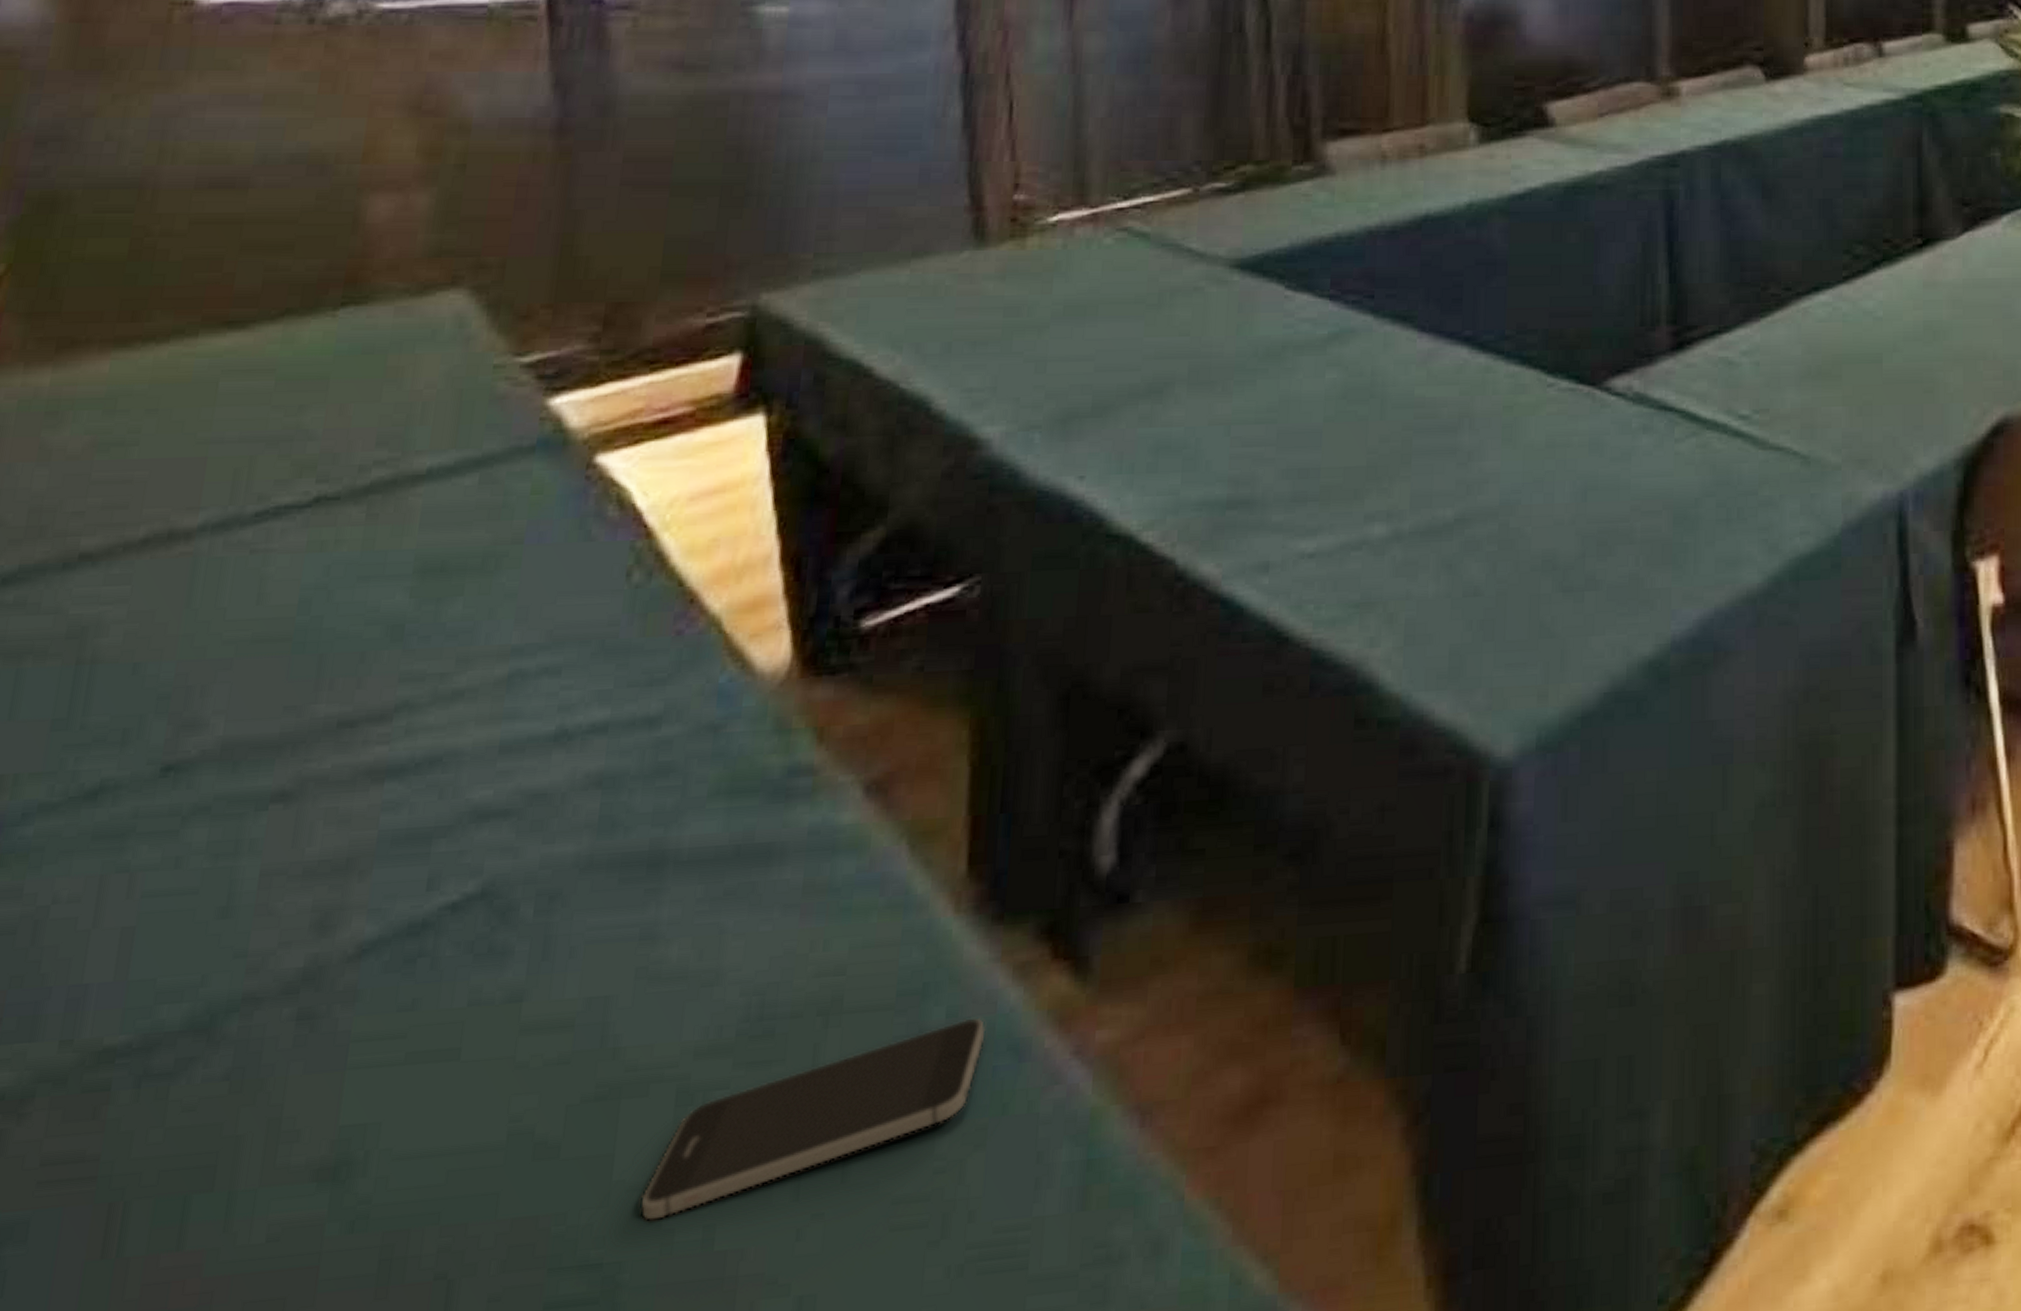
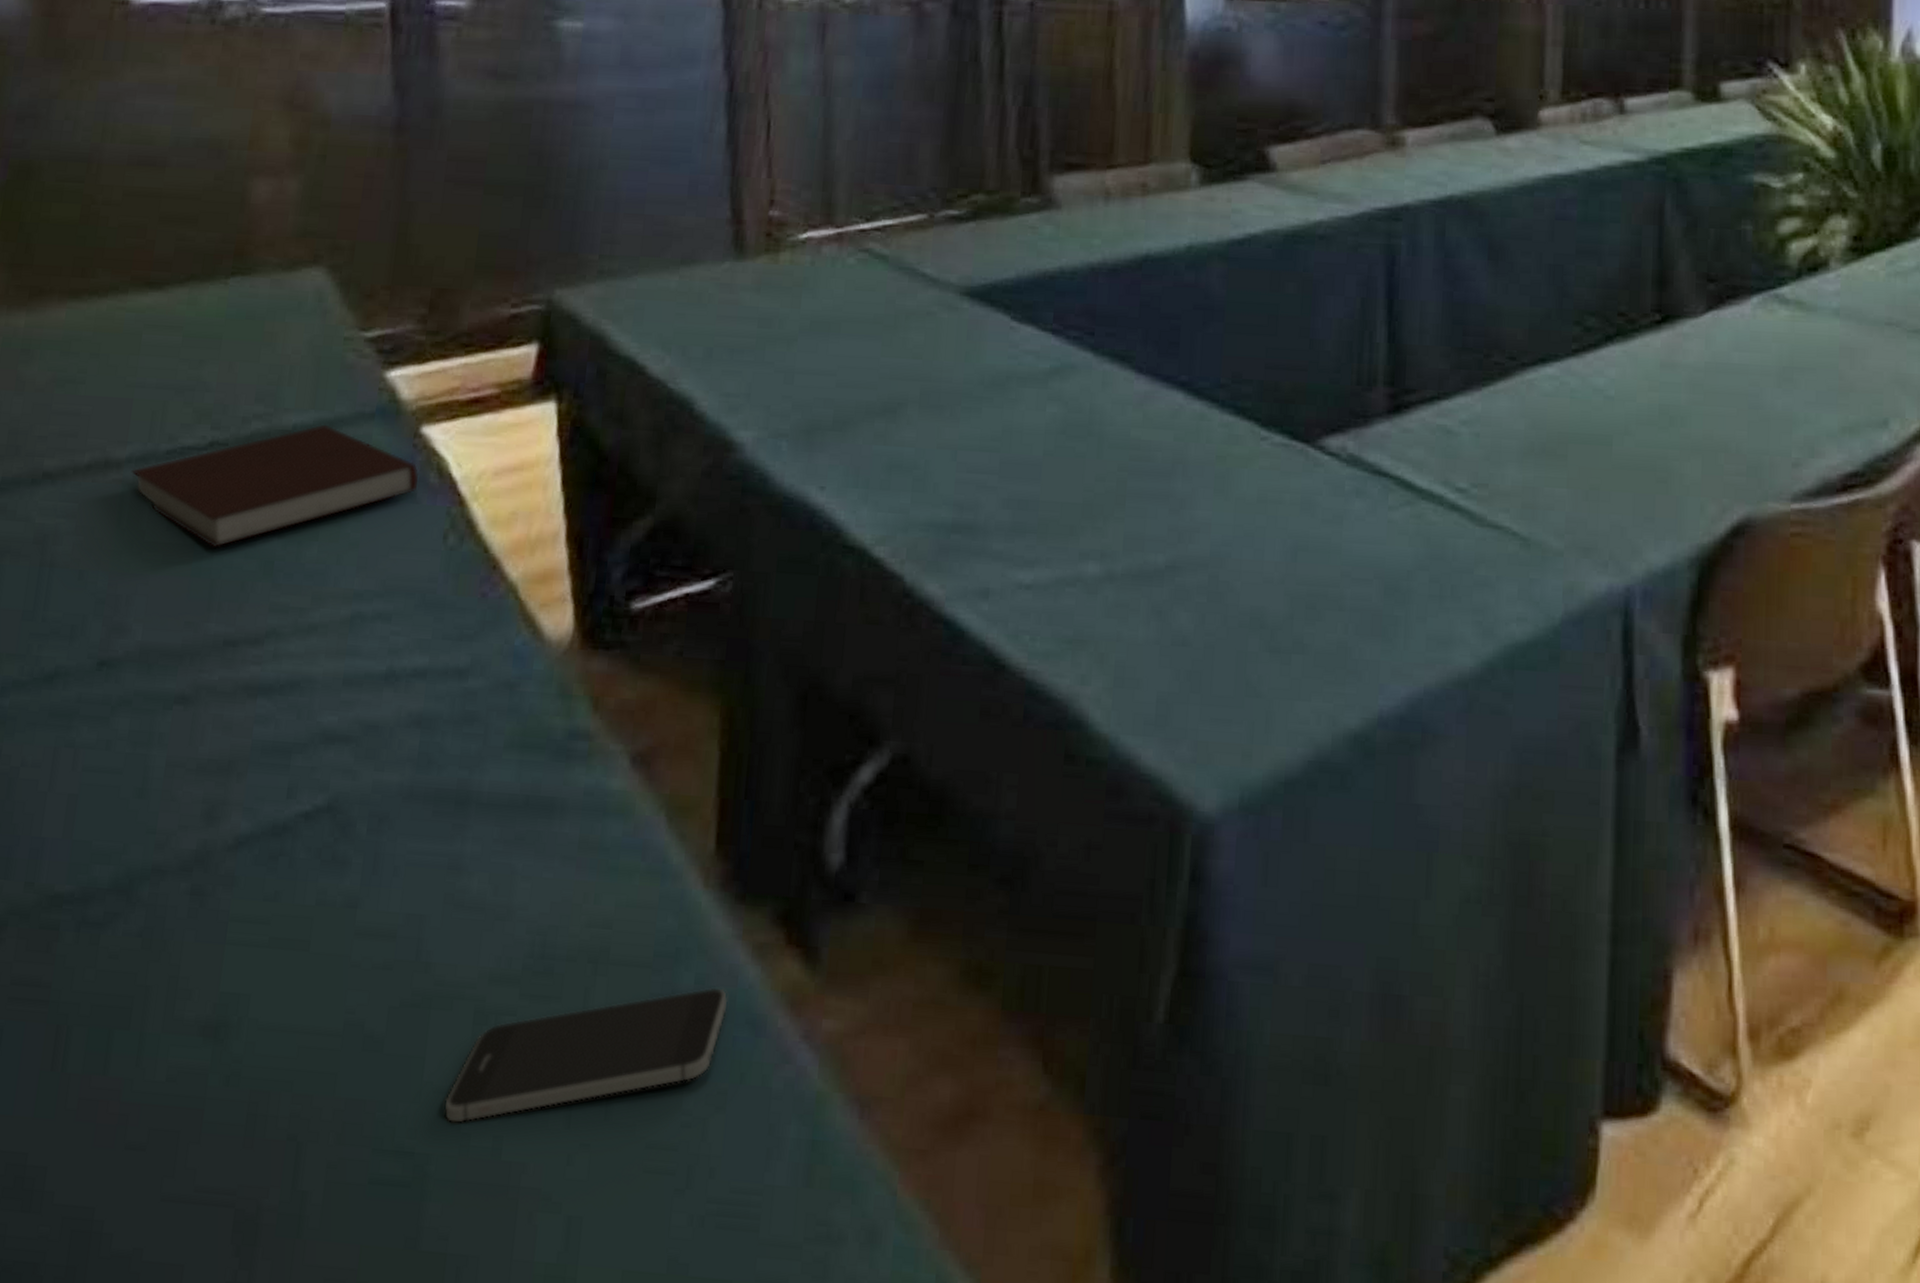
notebook: none [205,464,594,618] -> present [131,424,419,549]

